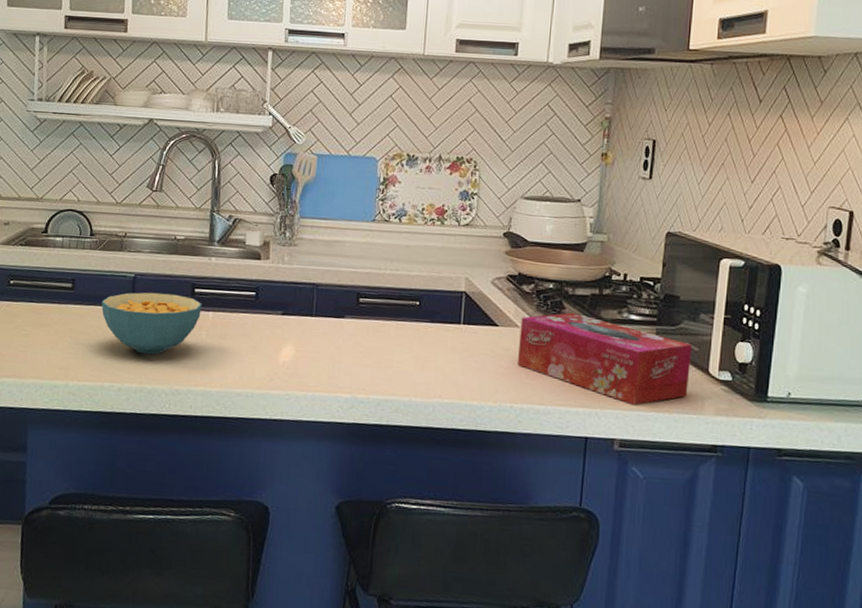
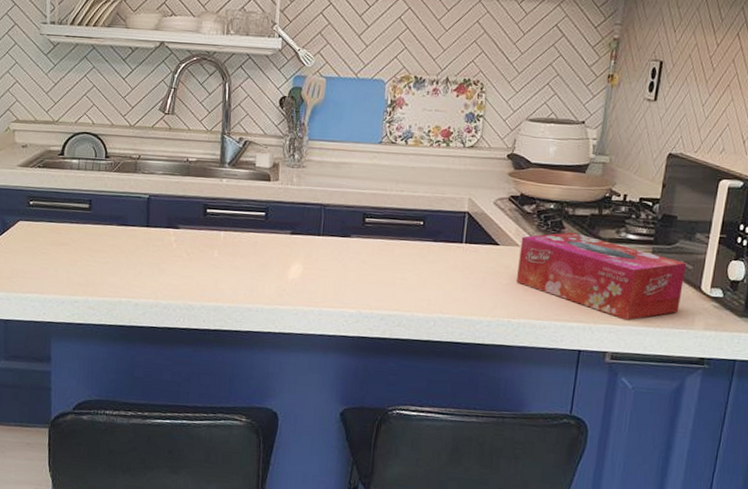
cereal bowl: present [101,292,202,355] -> none [117,212,214,272]

